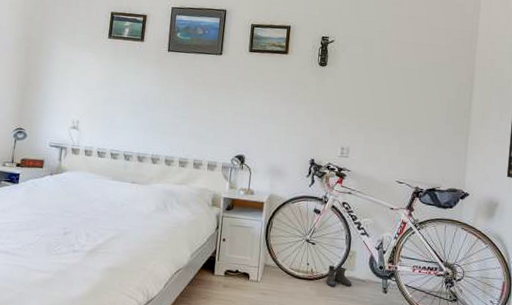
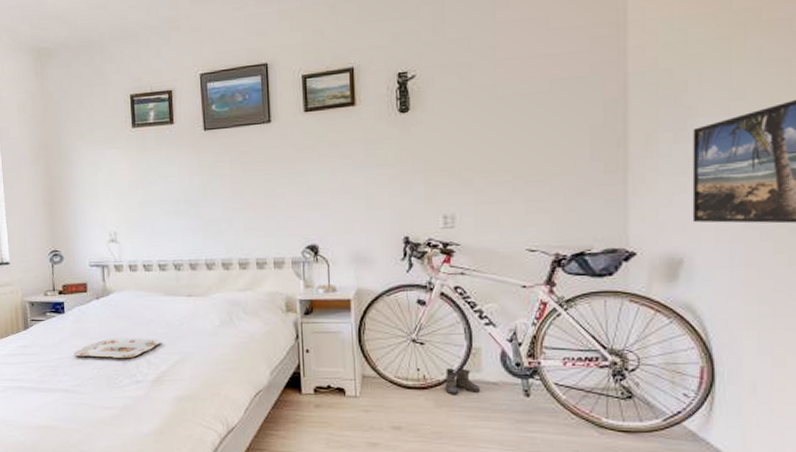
serving tray: none [20,210,102,230] -> present [73,338,161,358]

